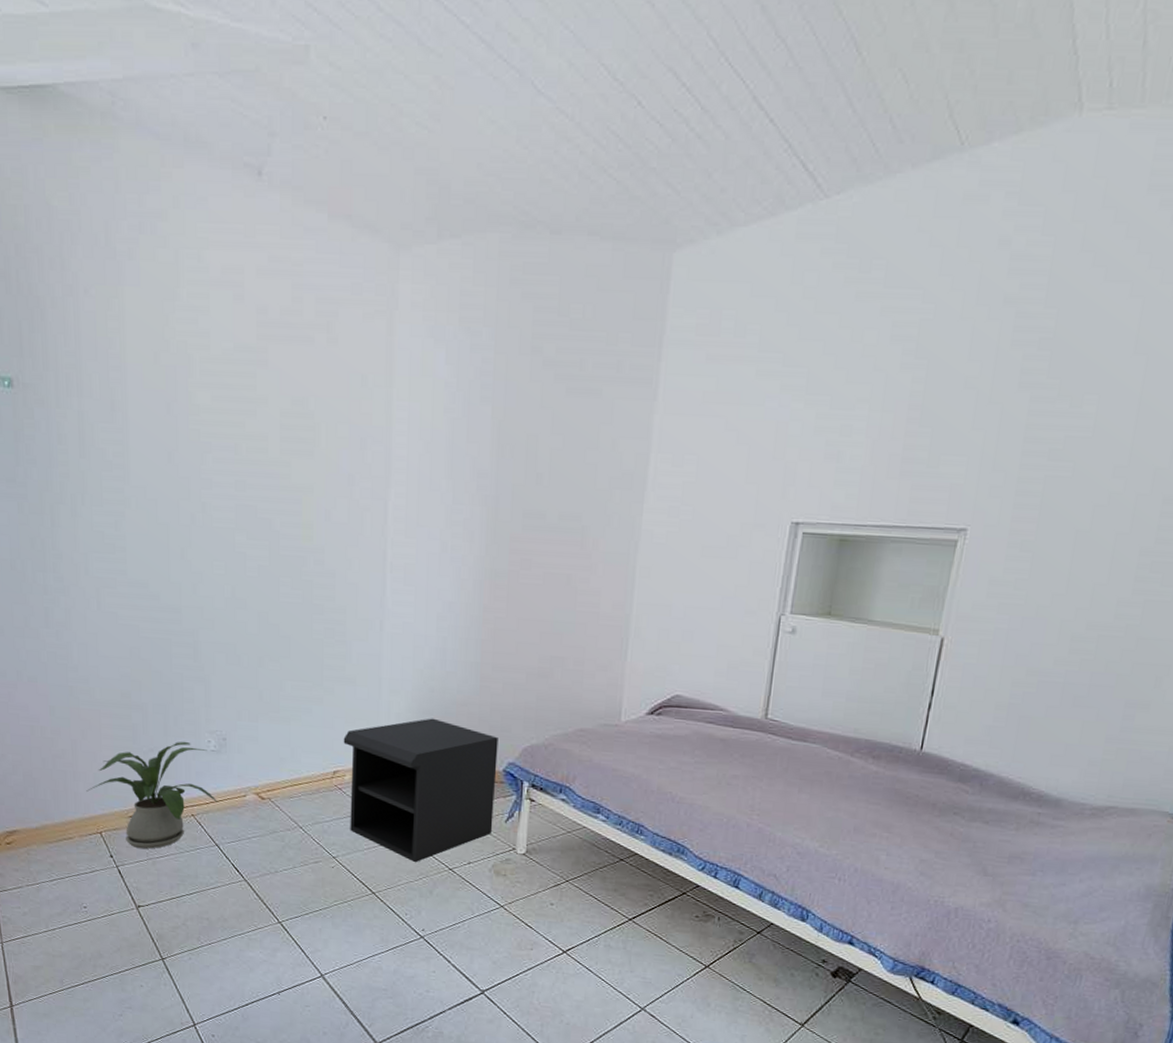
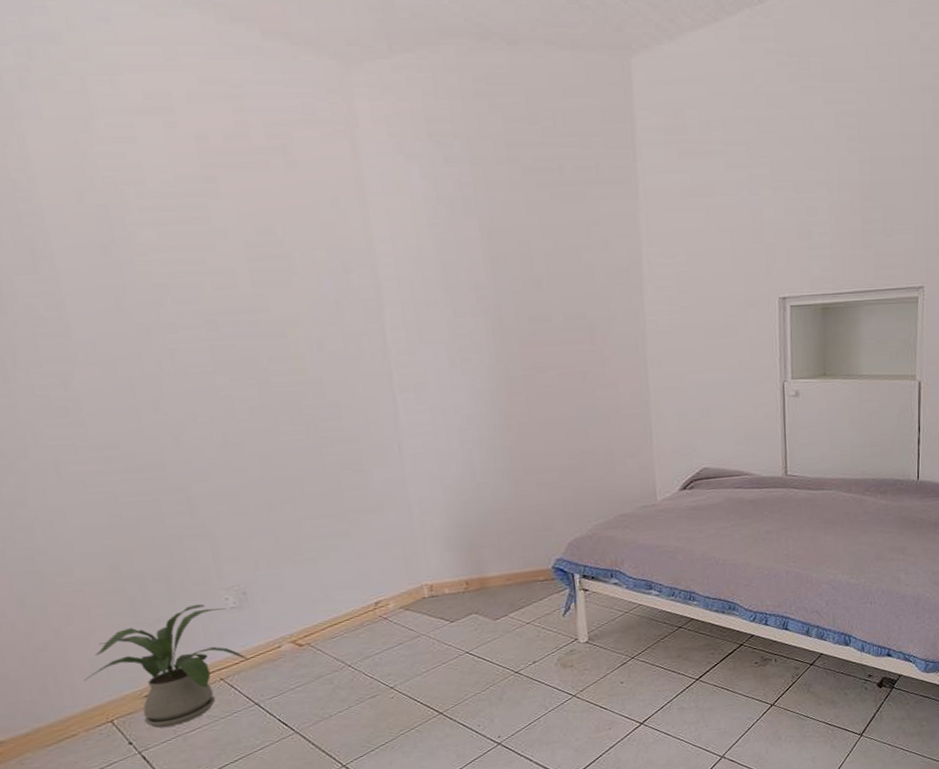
nightstand: present [343,718,498,862] -> none [379,530,552,674]

